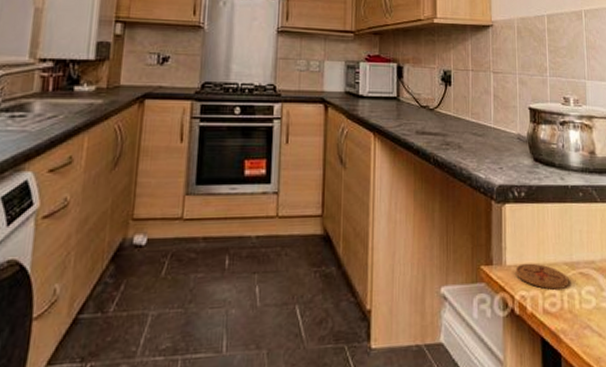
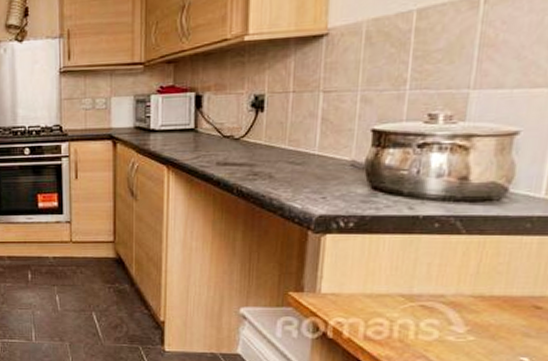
coaster: present [515,263,569,290] -> none [332,292,404,319]

